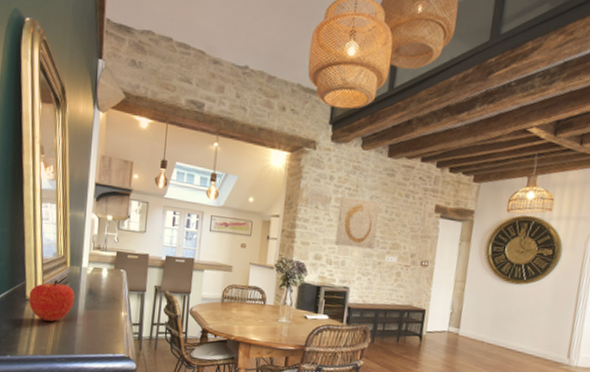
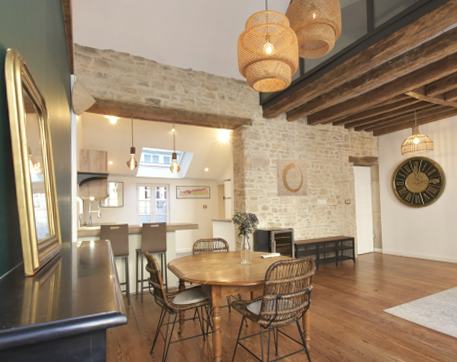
fruit: present [29,280,75,322] -> none [28,256,68,292]

